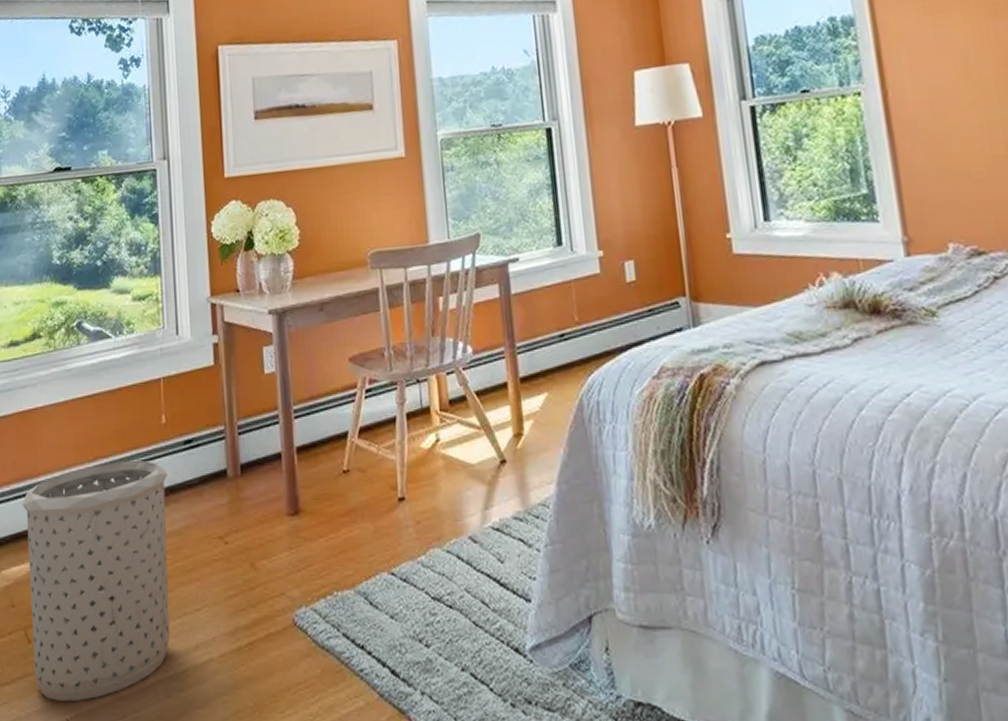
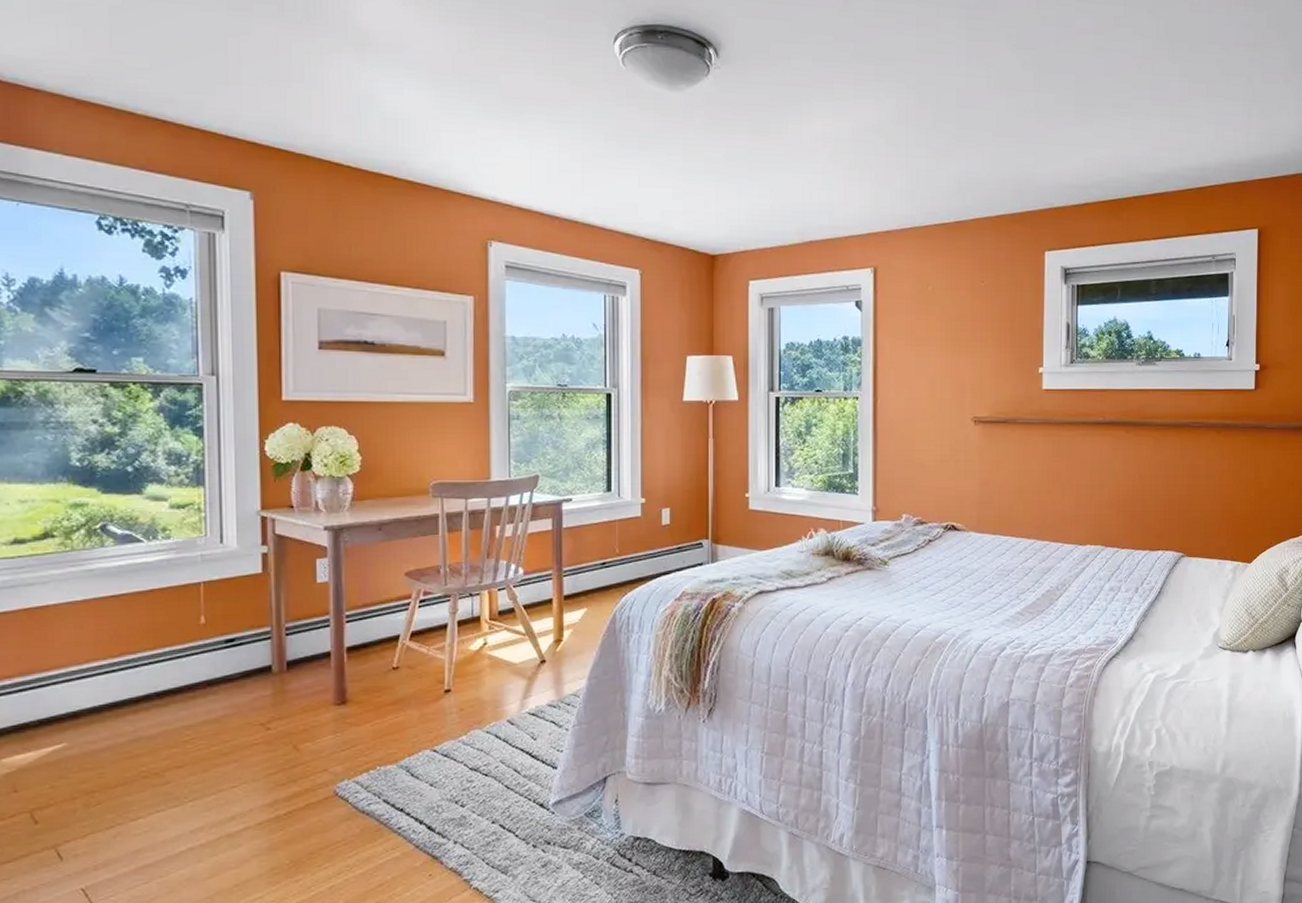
laundry basket: present [22,460,171,701] -> none [28,656,205,874]

